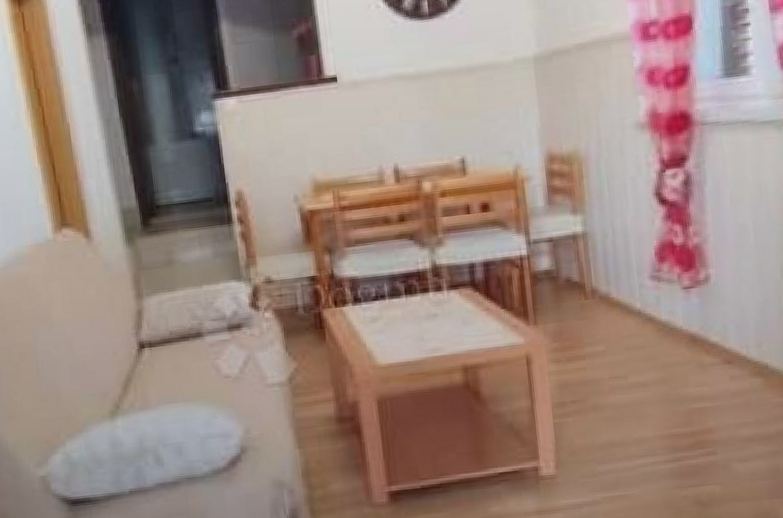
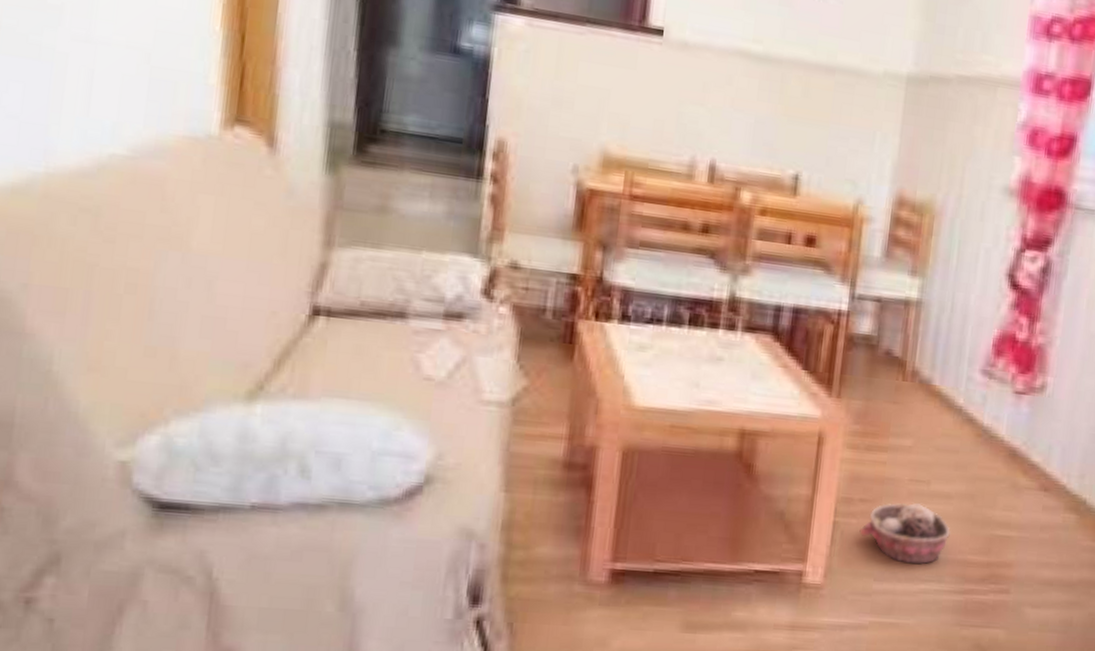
decorative basket: none [576,394,654,445] -> present [859,502,950,565]

